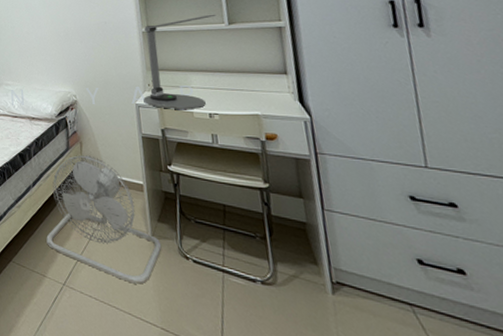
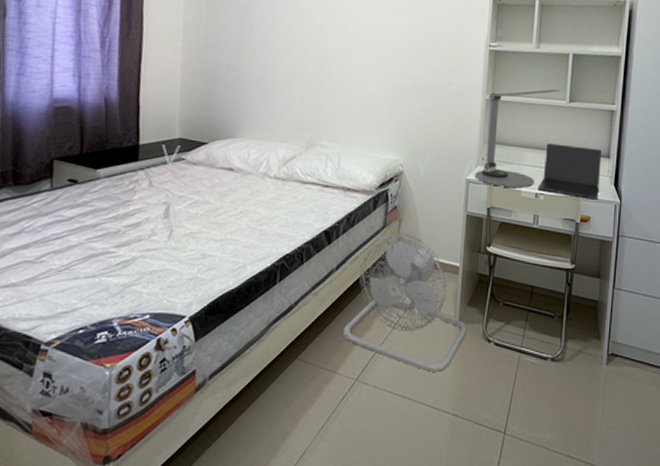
laptop: none [210,65,283,117] -> present [538,143,602,200]

